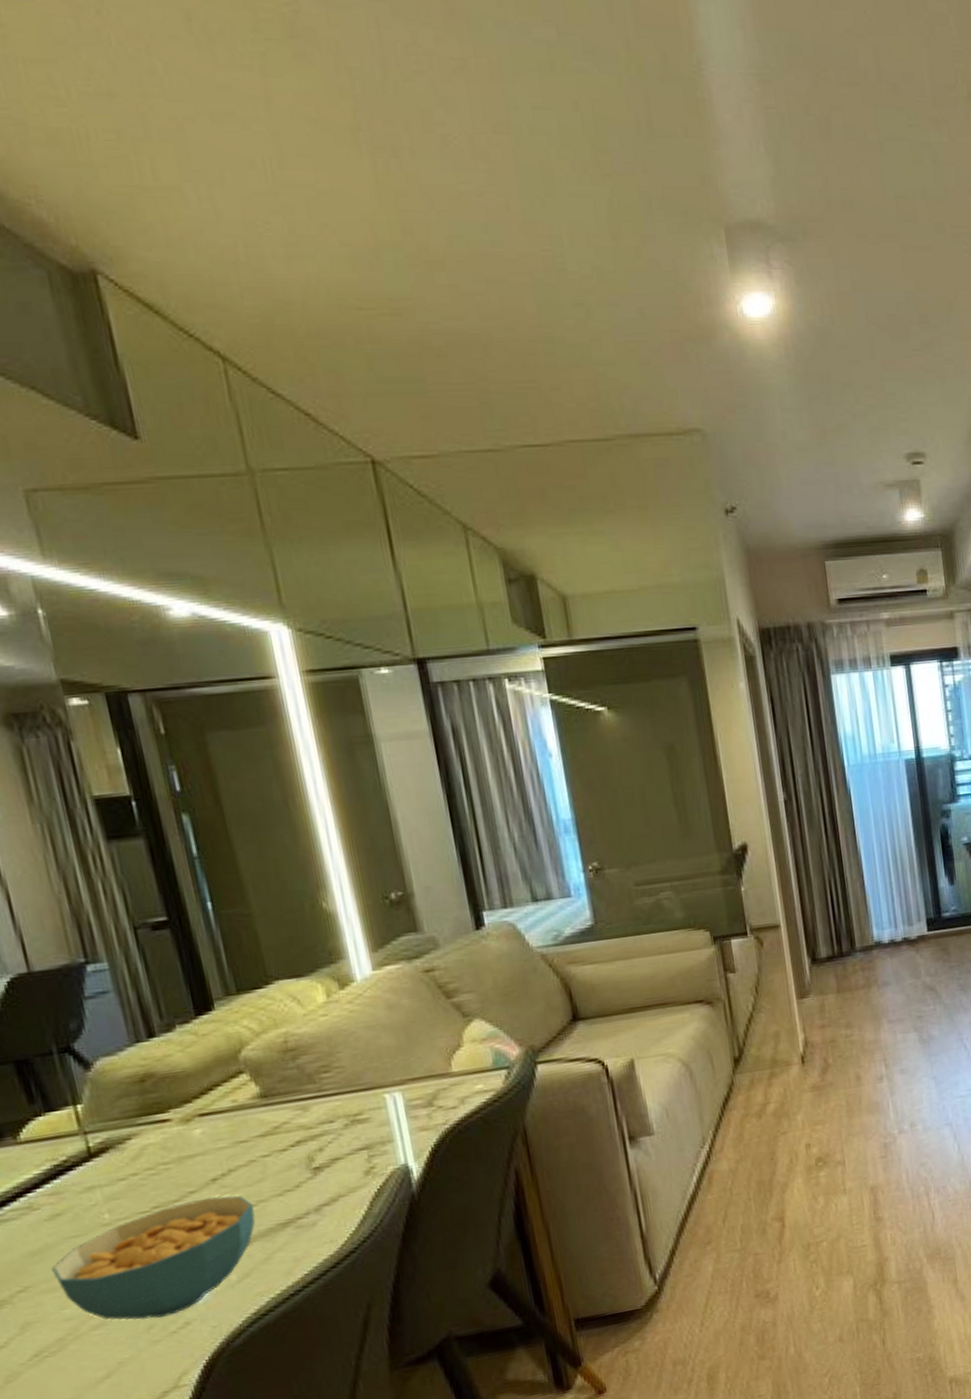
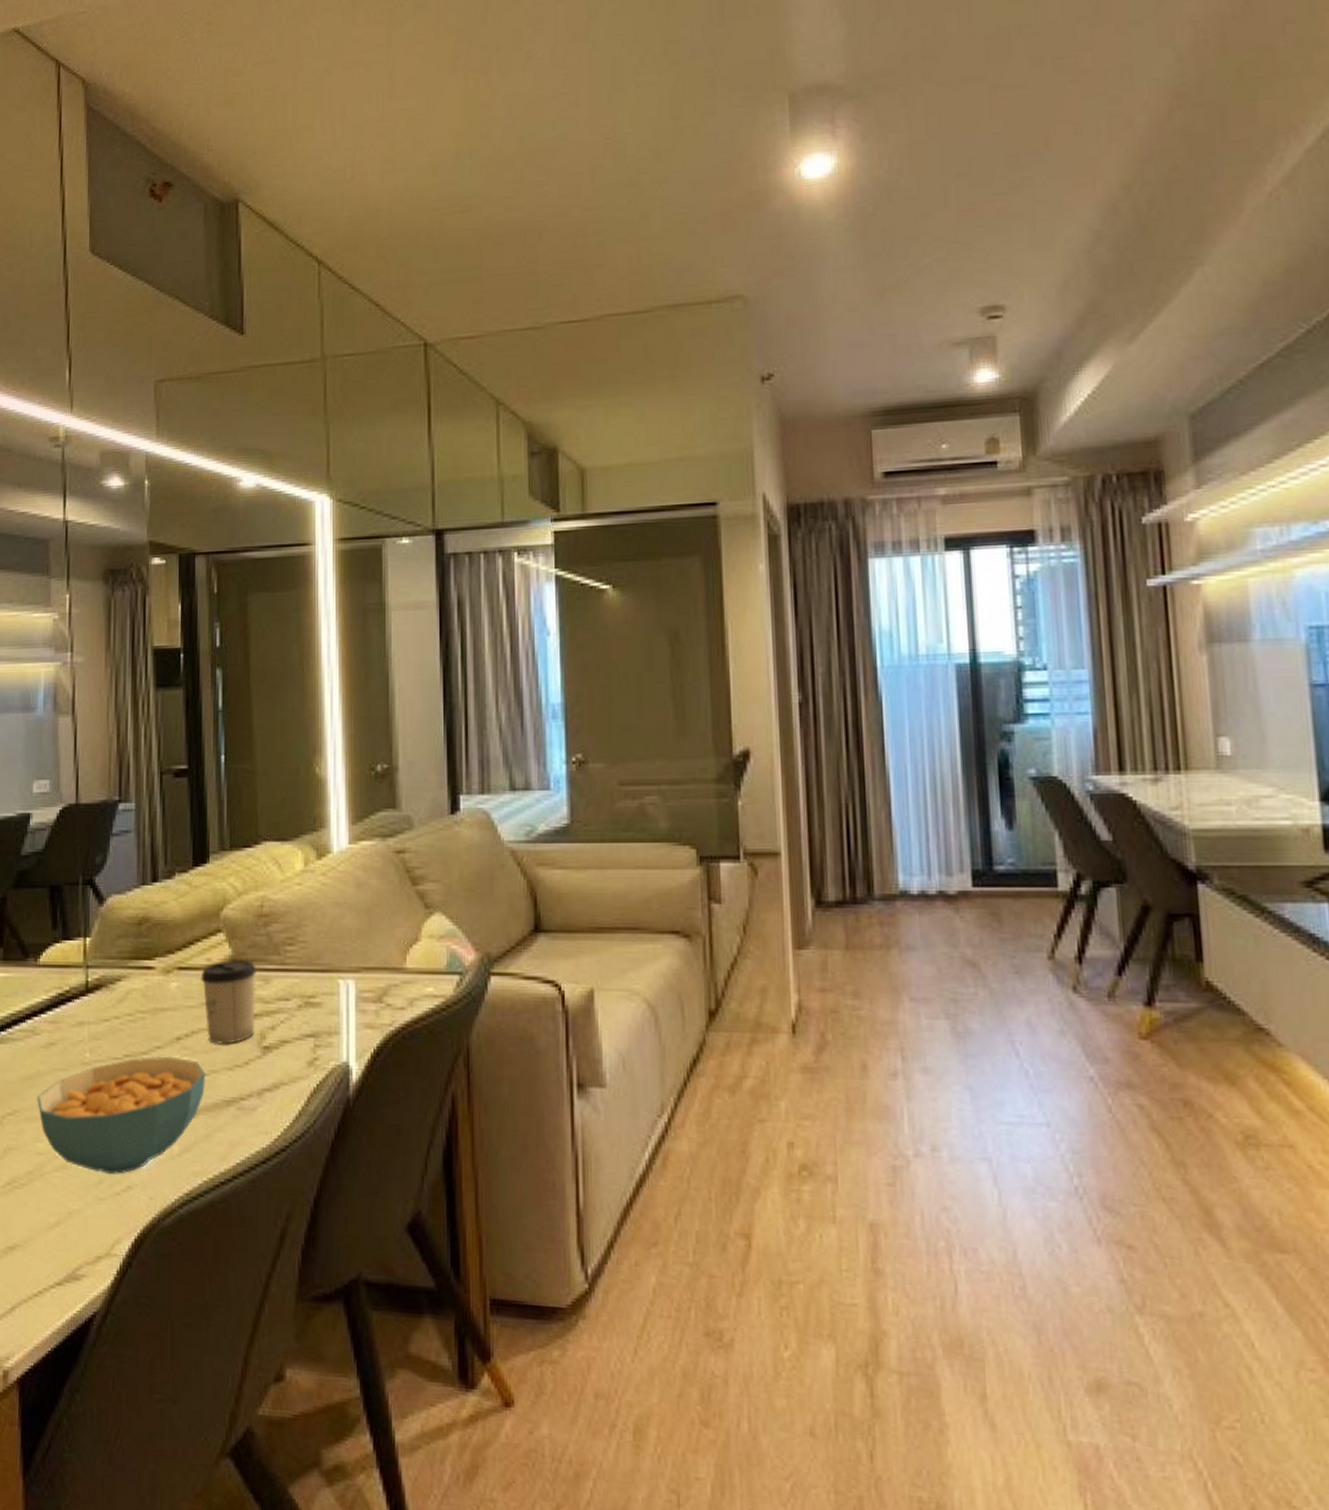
cup: none [228,1093,301,1177] -> present [201,959,256,1045]

